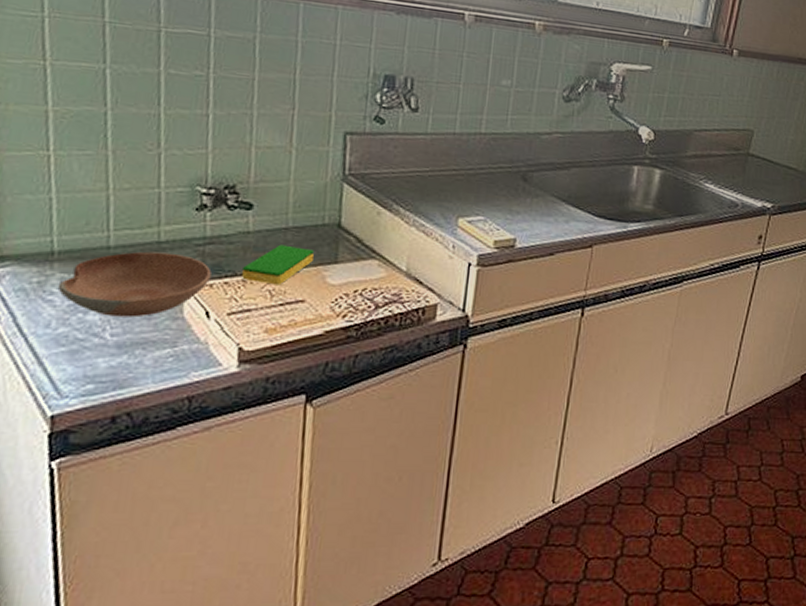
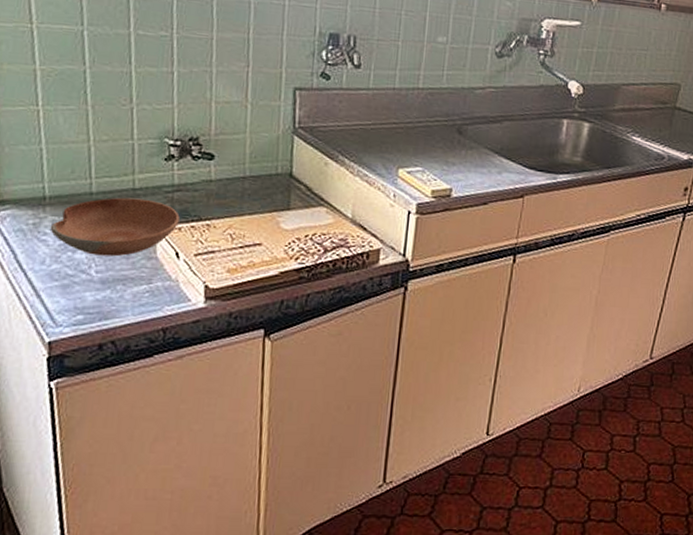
dish sponge: present [242,244,314,285] -> none [206,192,269,230]

